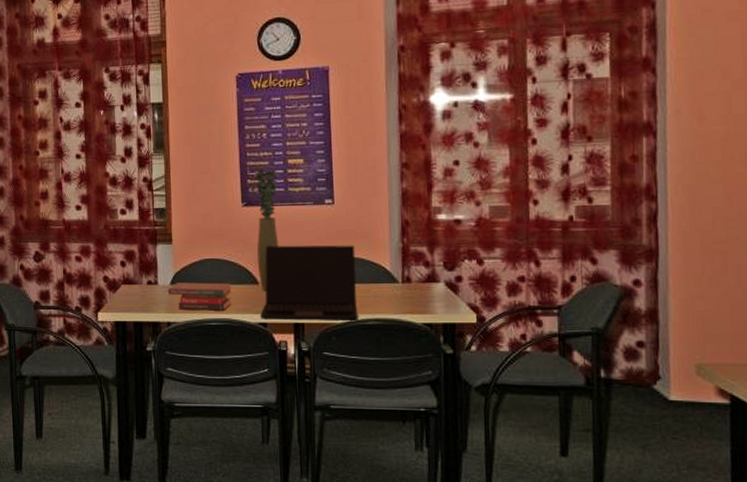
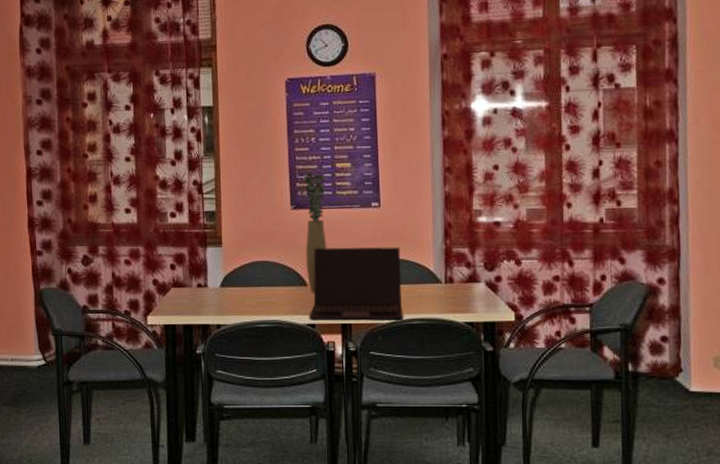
books: present [168,282,232,311] -> none [218,284,281,313]

